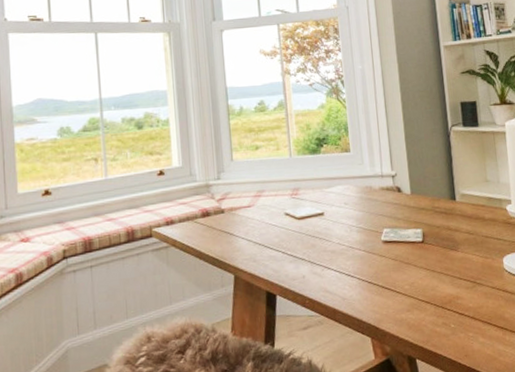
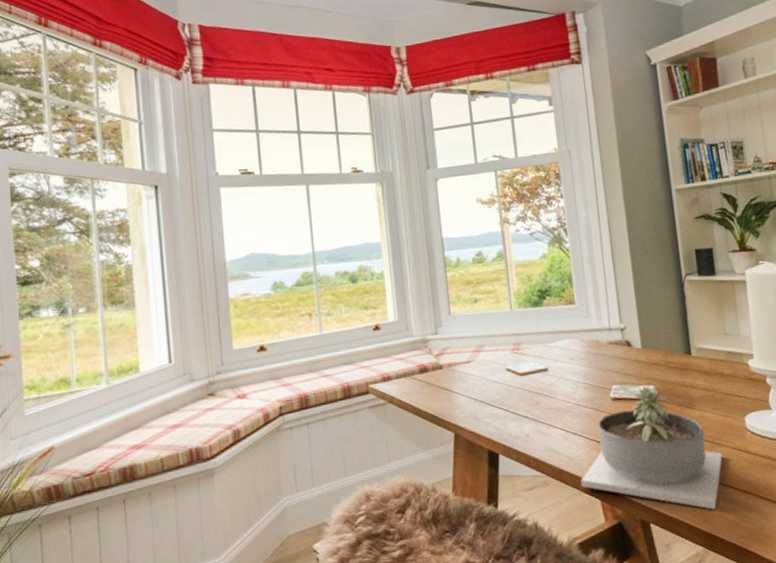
succulent planter: none [353,229,483,345] -> present [580,385,723,510]

